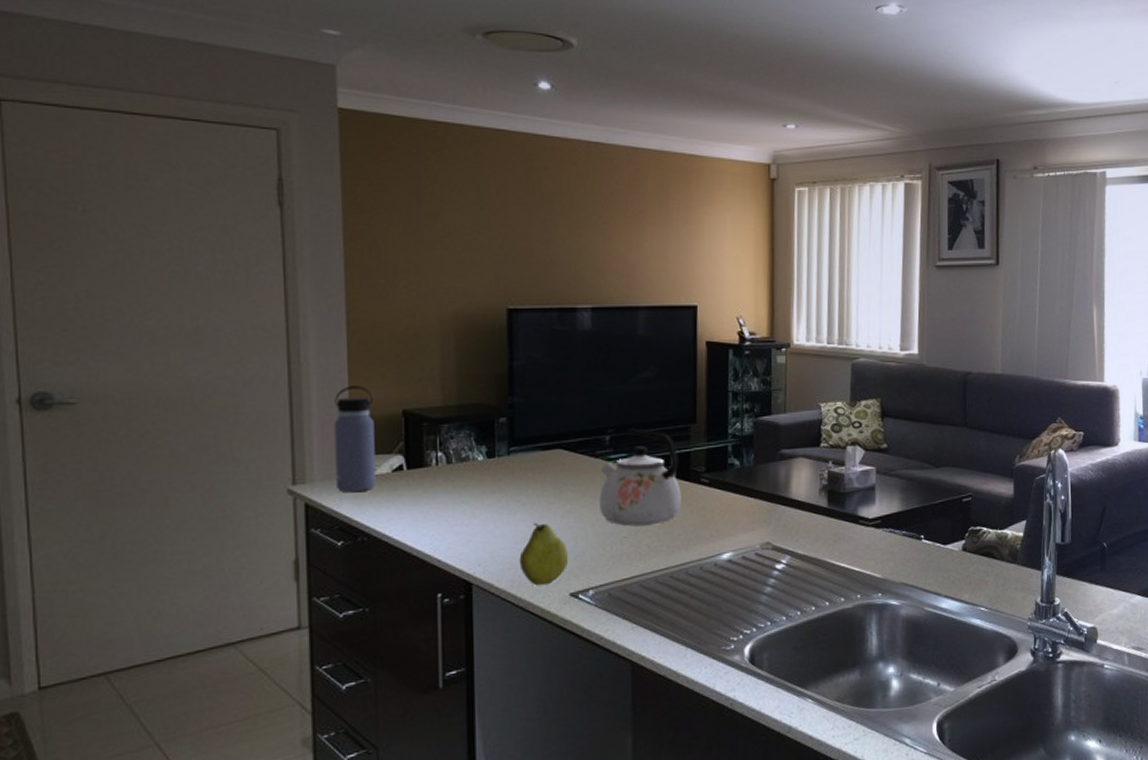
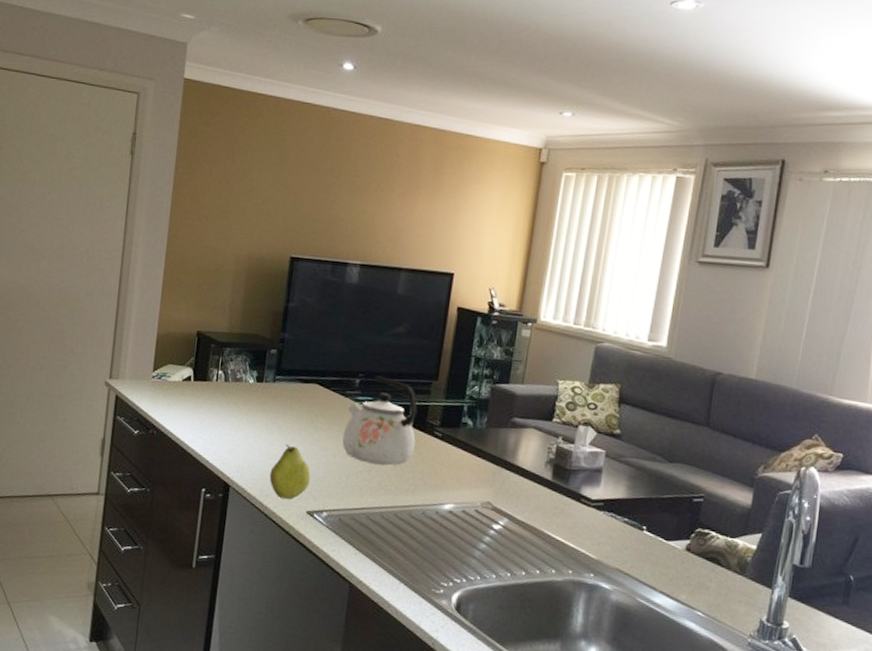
water bottle: present [334,386,376,493] -> none [139,305,177,393]

